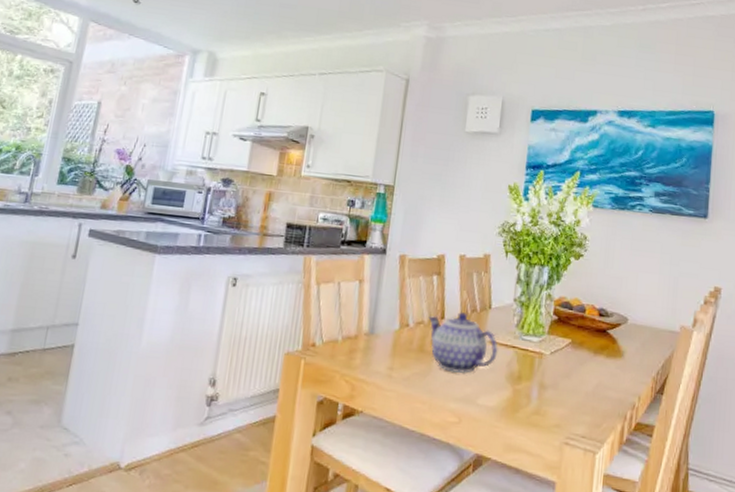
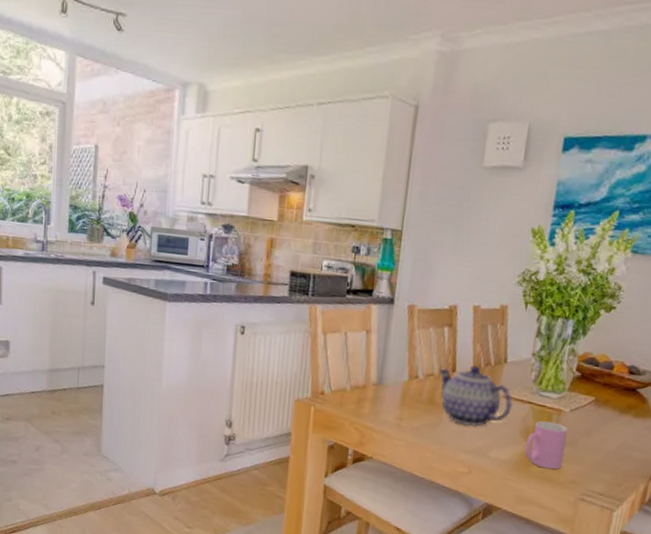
cup: none [511,364,550,414] -> present [524,420,569,470]

